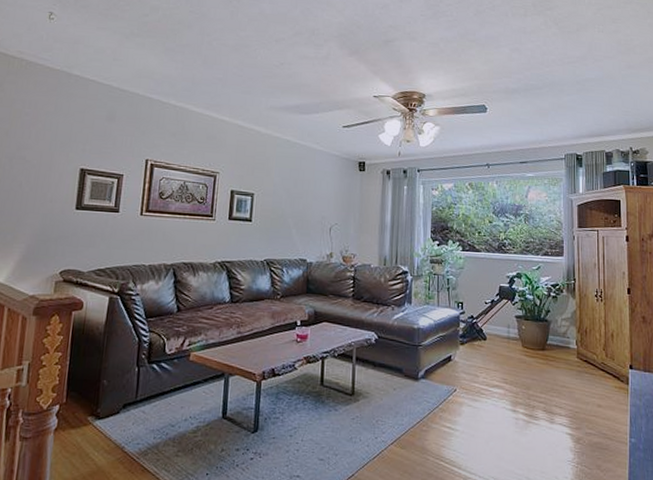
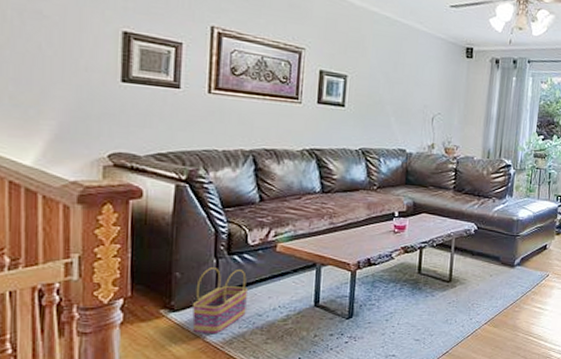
basket: none [113,376,163,443] -> present [191,268,247,333]

